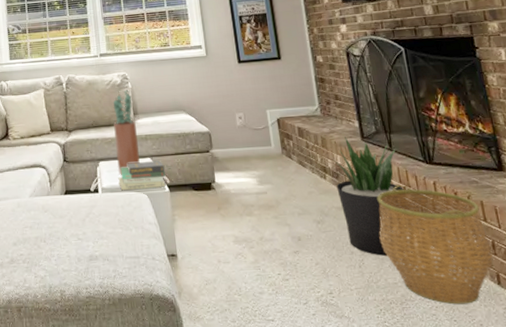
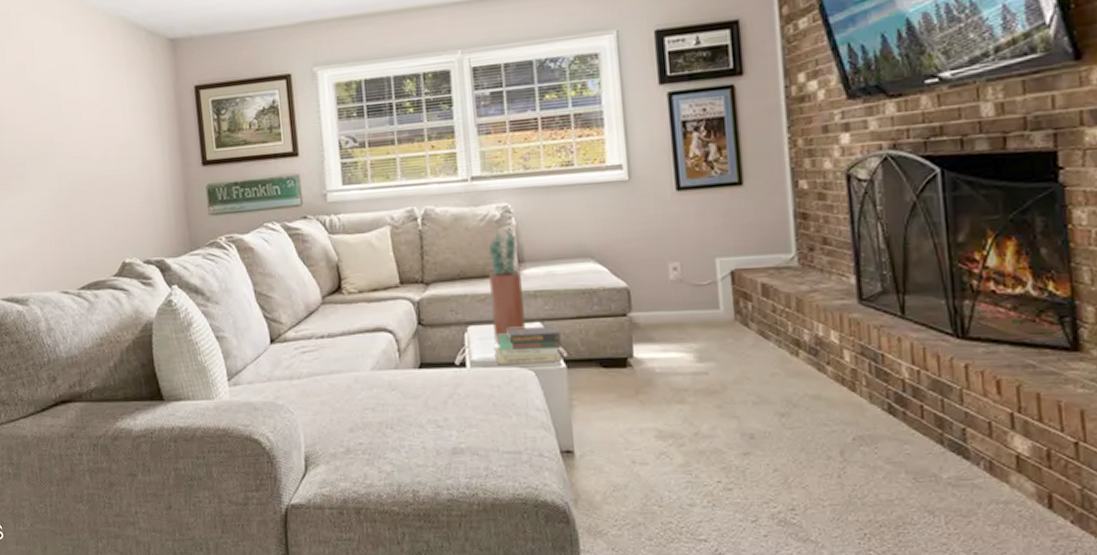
planter: present [332,137,409,256] -> none [811,298,918,463]
basket: present [377,185,494,305] -> none [872,368,1047,532]

